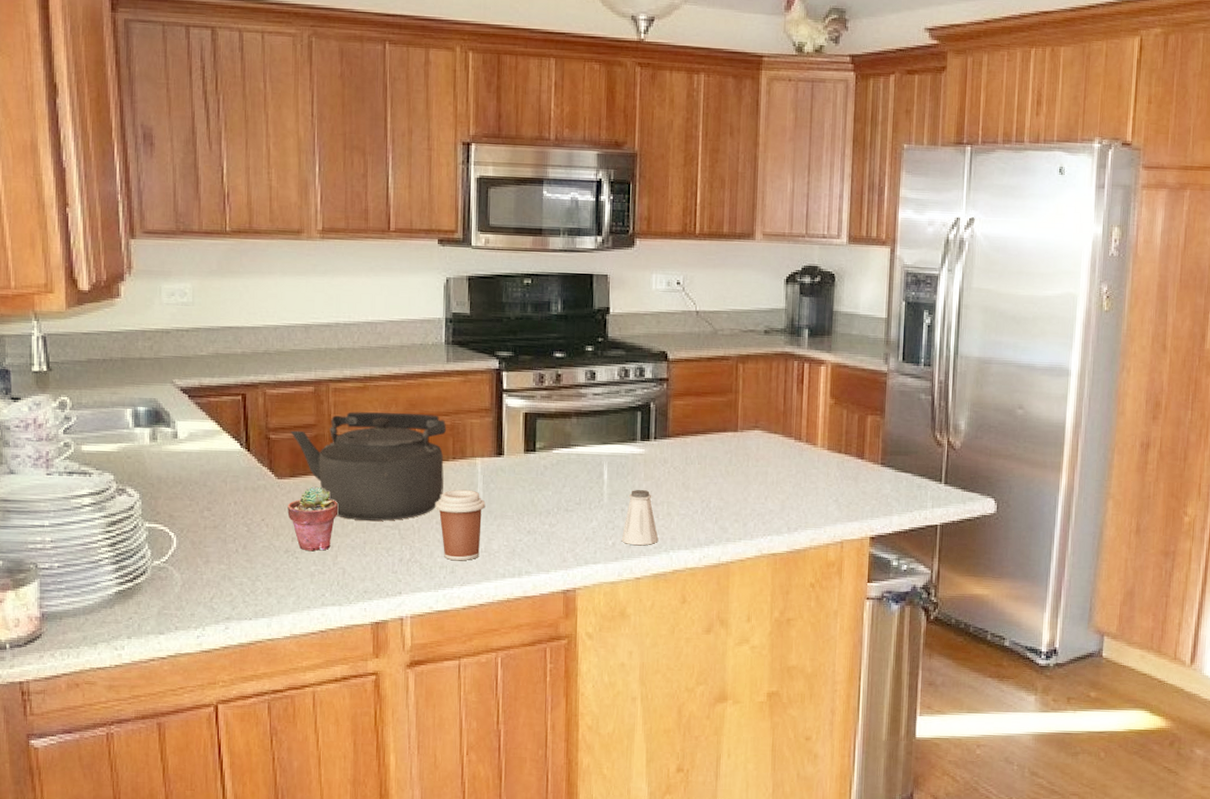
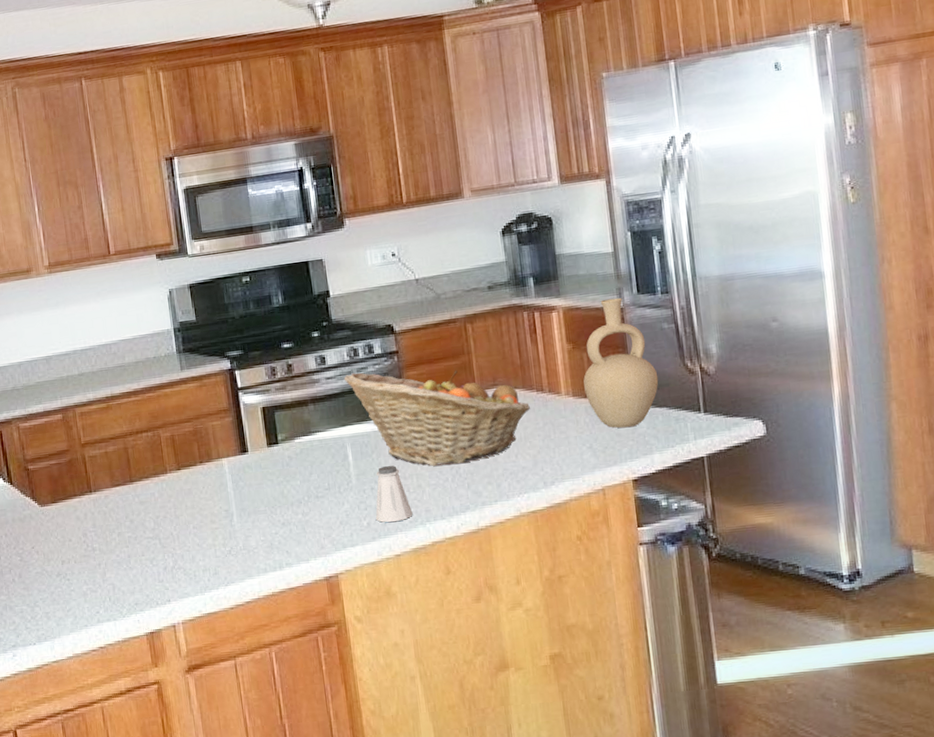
potted succulent: present [287,486,339,552] -> none [53,508,101,572]
kettle: present [290,412,446,521] -> none [46,423,196,536]
coffee cup: present [436,489,486,561] -> none [190,490,239,563]
fruit basket: none [611,393,786,498] -> present [344,370,530,466]
vase: none [839,362,909,487] -> present [583,297,659,428]

